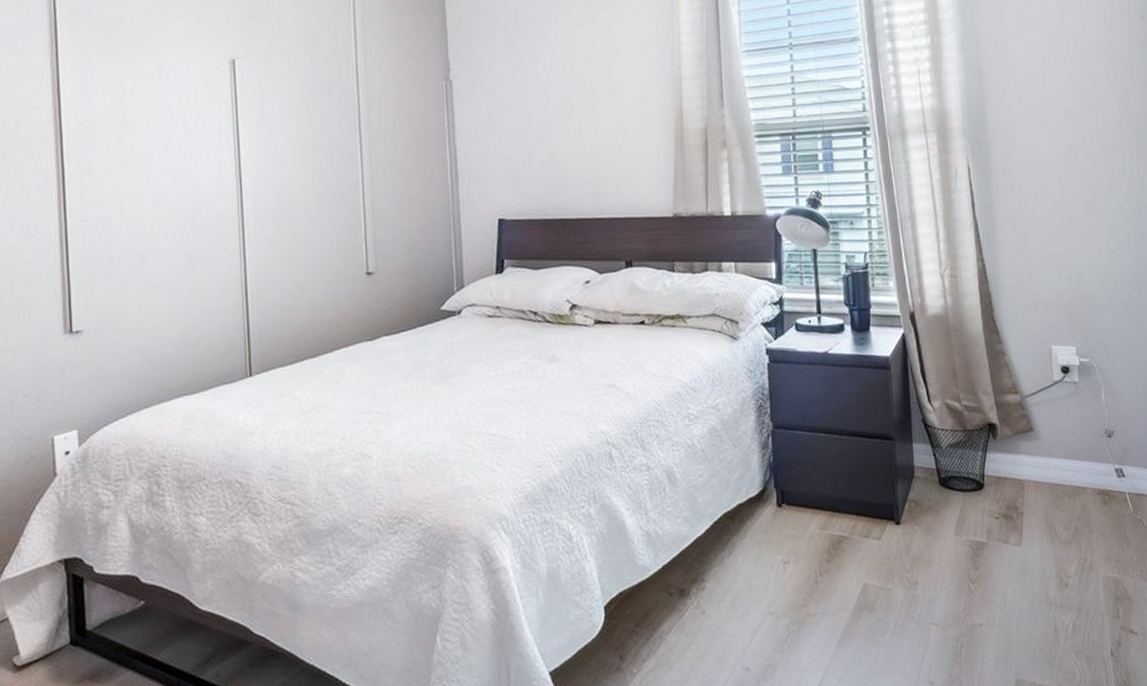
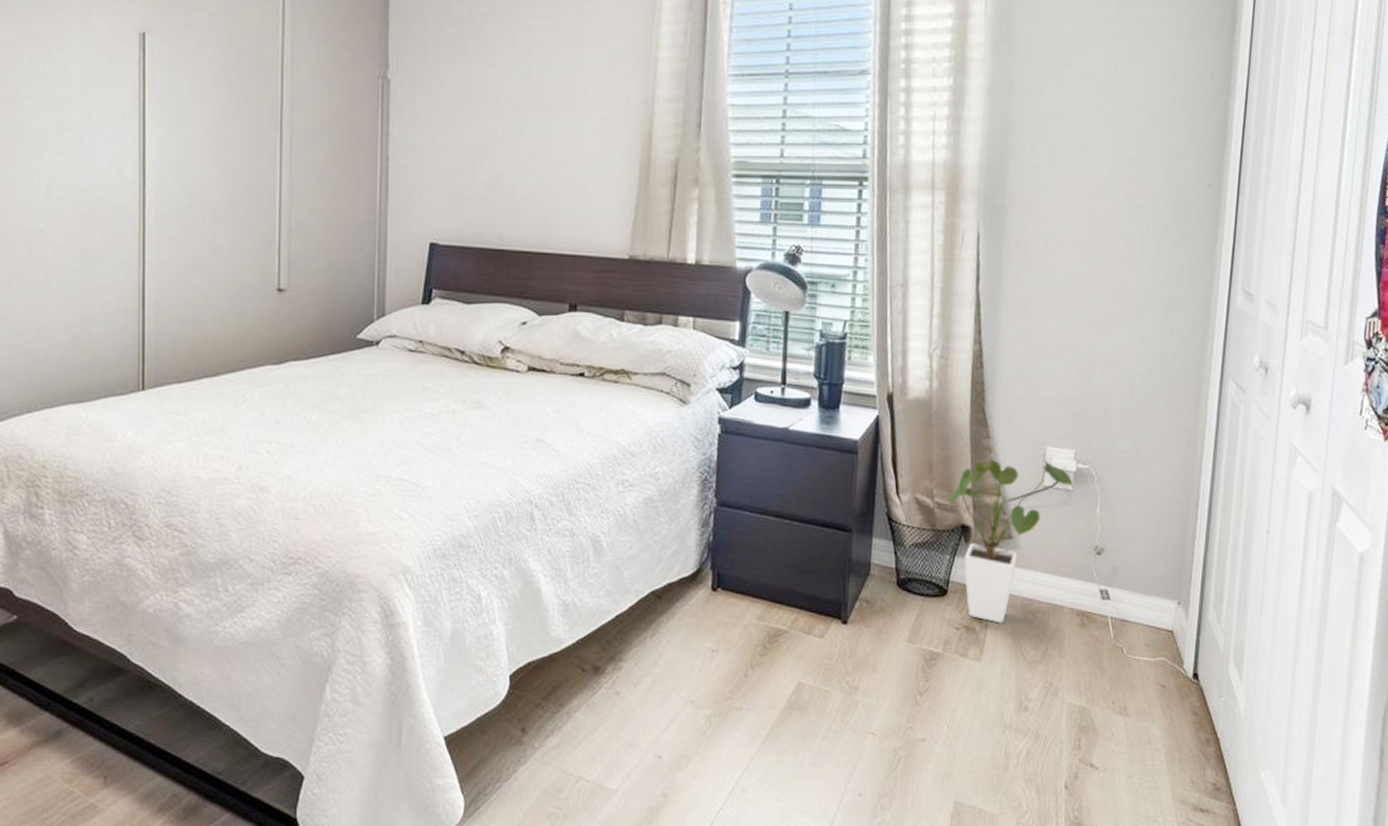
house plant: none [974,357,1079,509] -> present [948,460,1074,623]

